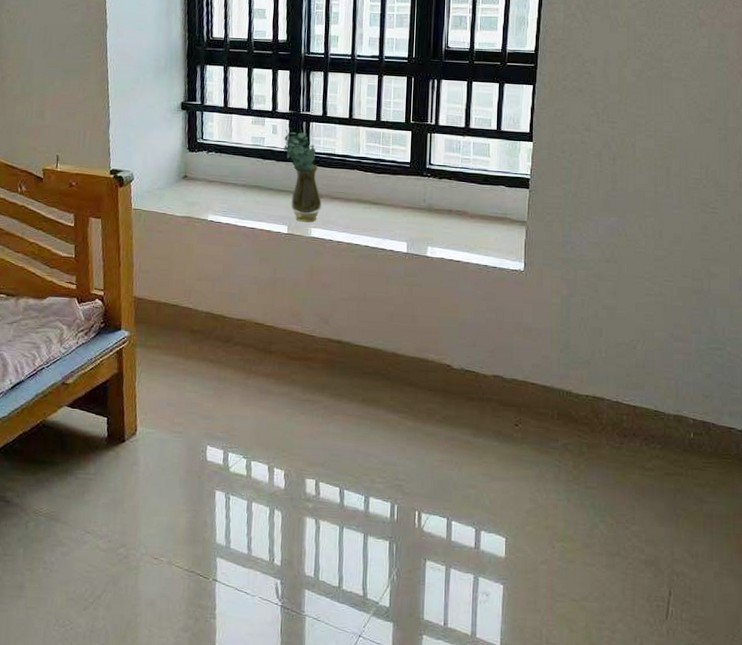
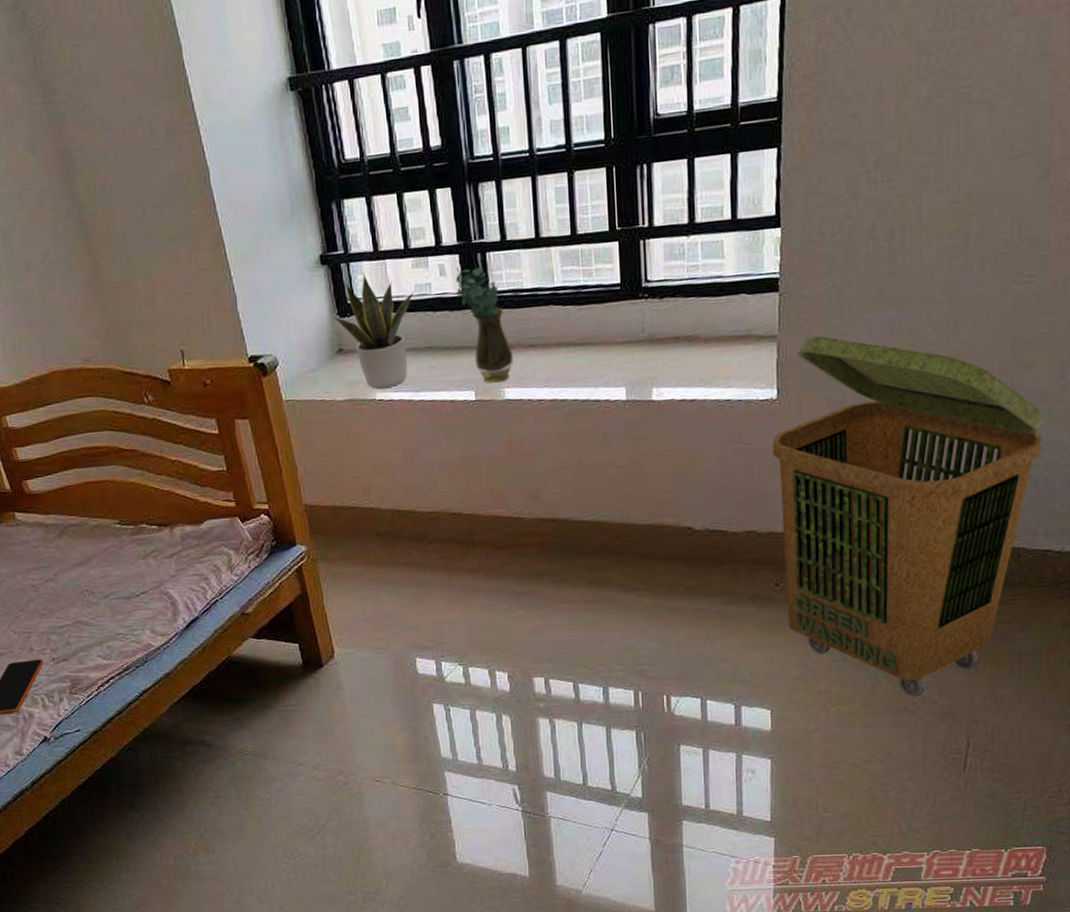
potted plant: none [184,121,252,213] -> present [334,273,415,390]
laundry basket: none [519,226,727,543] -> present [773,335,1045,698]

